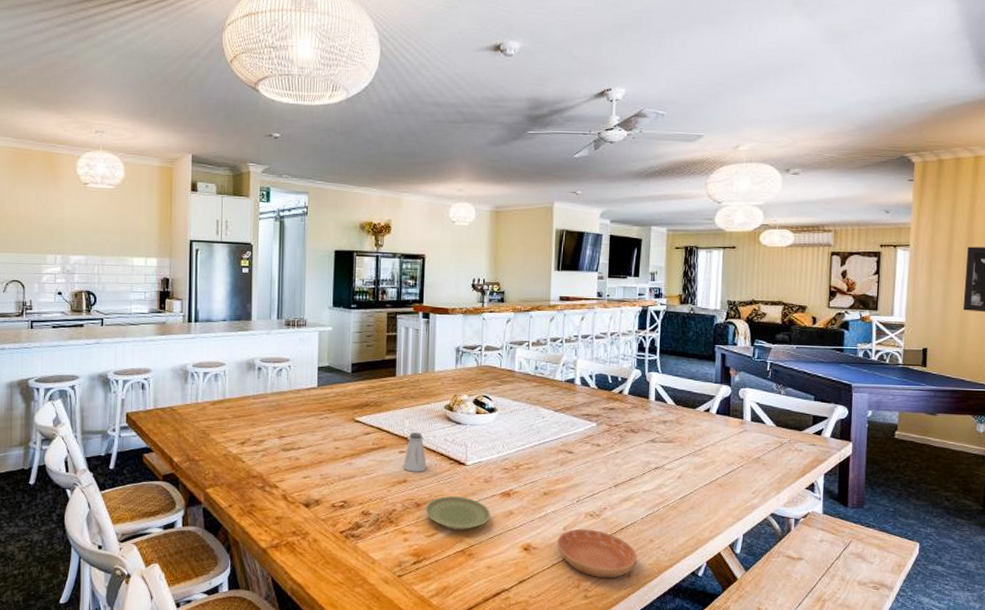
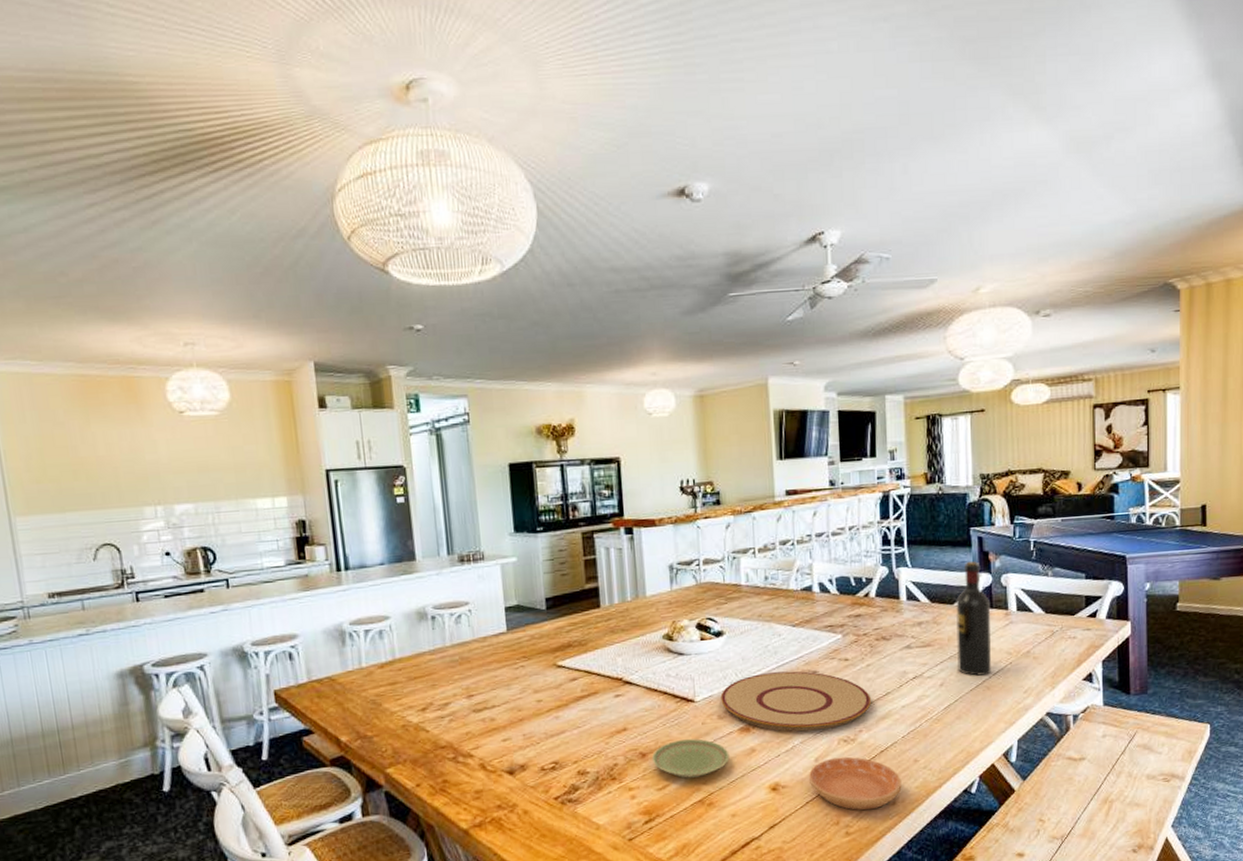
saltshaker: present [402,433,427,472] -> none [620,671,649,718]
plate: none [488,448,617,503] -> present [720,671,872,732]
wine bottle: none [695,374,727,474] -> present [956,561,991,676]

